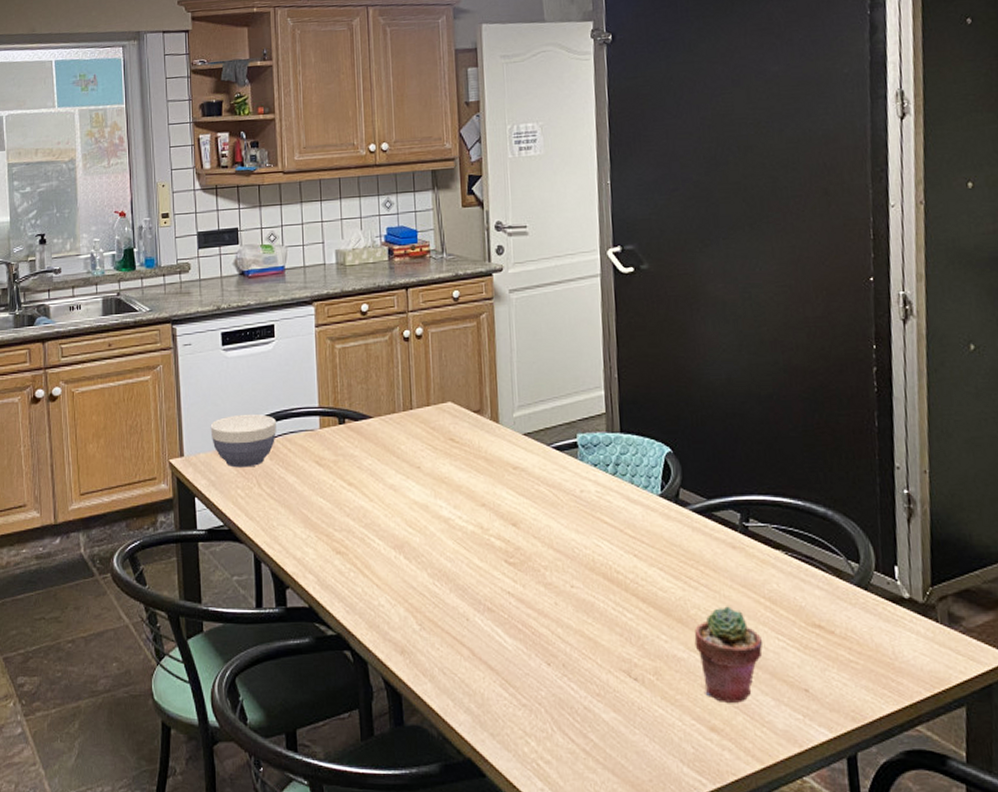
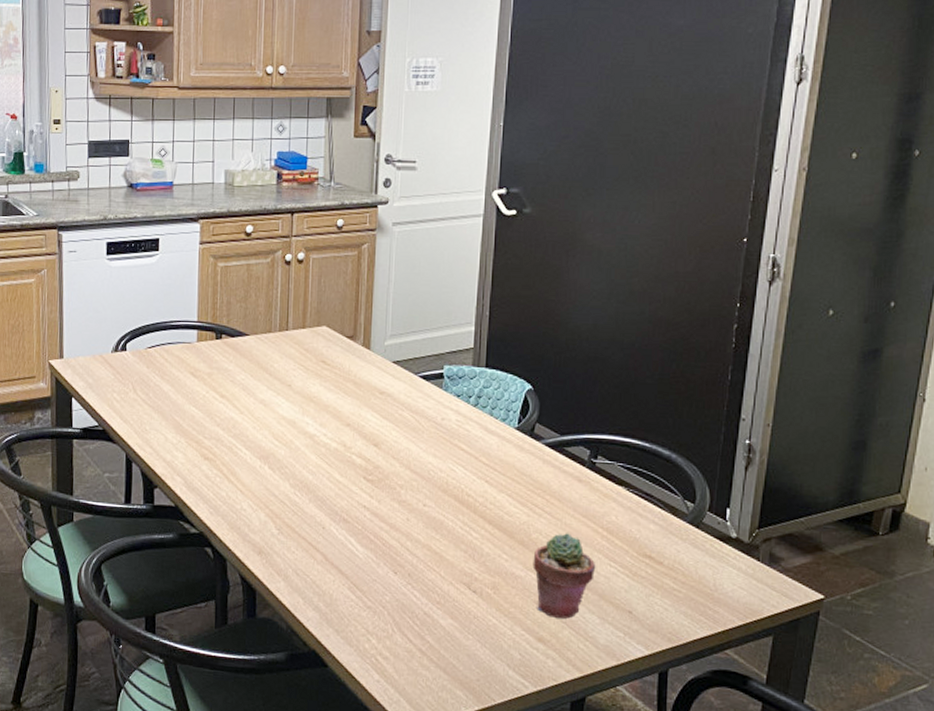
bowl: present [210,414,276,468] -> none [90,322,155,374]

